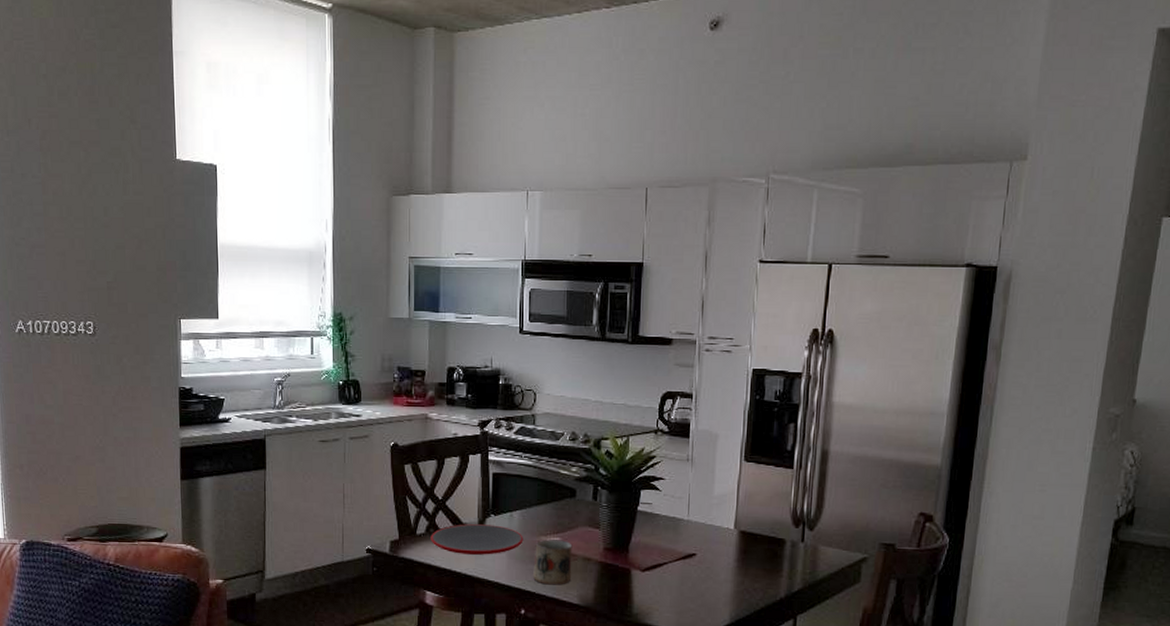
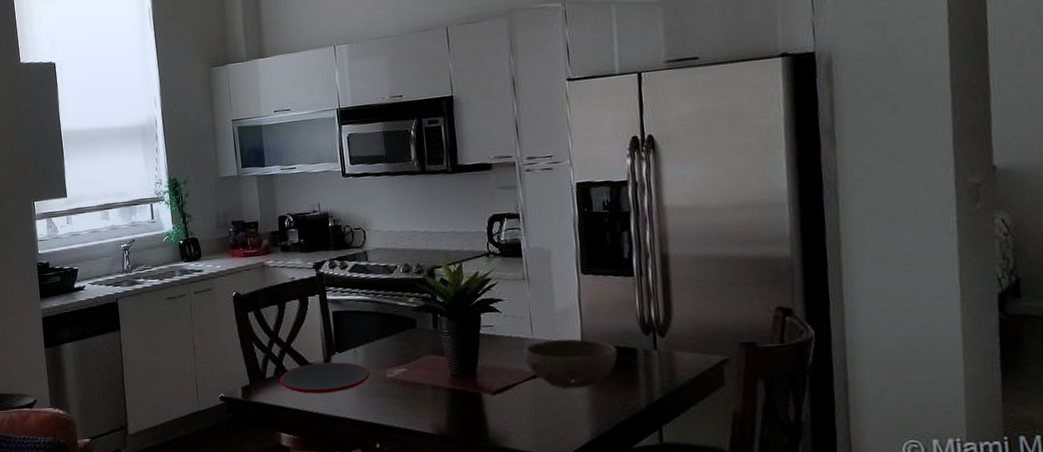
mug: present [533,539,573,585] -> none [382,370,423,417]
bowl: none [677,523,767,573] -> present [524,338,618,389]

